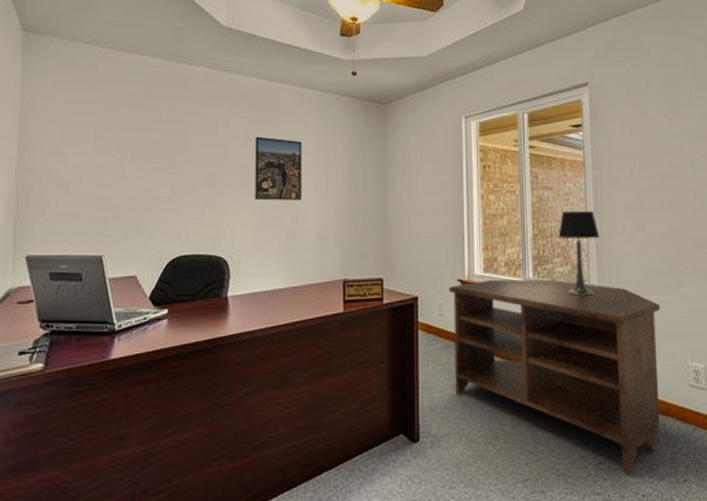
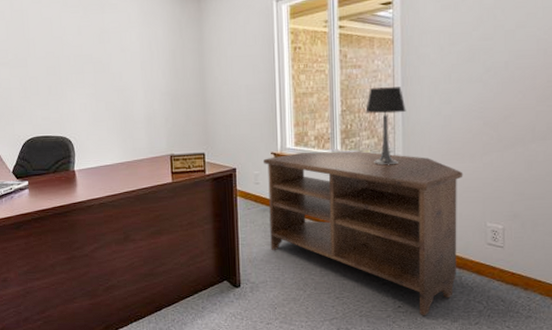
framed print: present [255,136,302,201] -> none [86,30,130,88]

